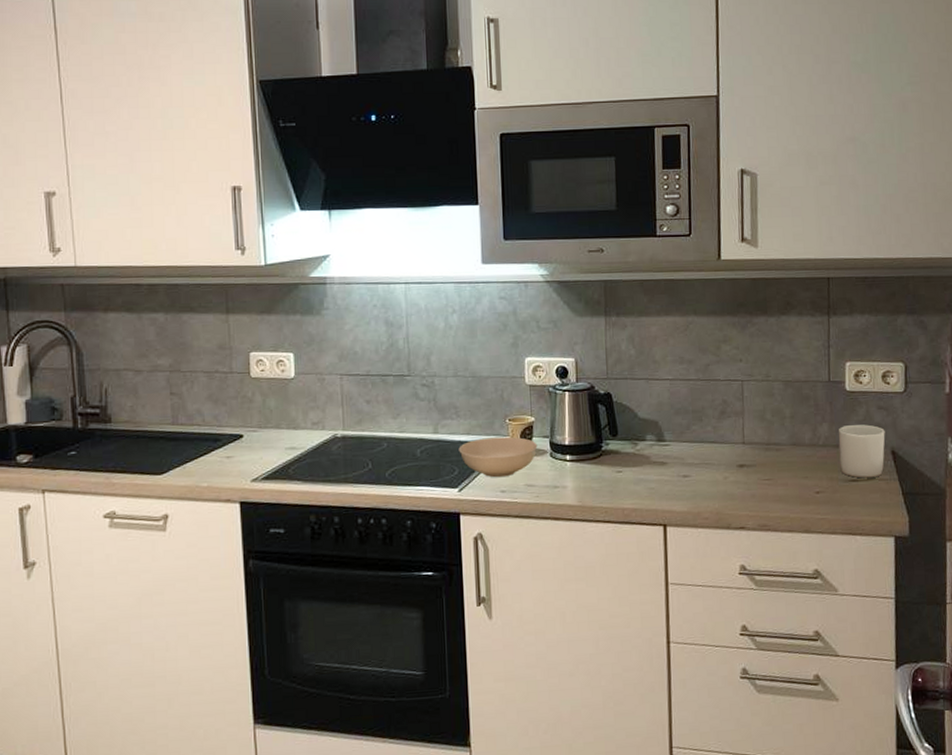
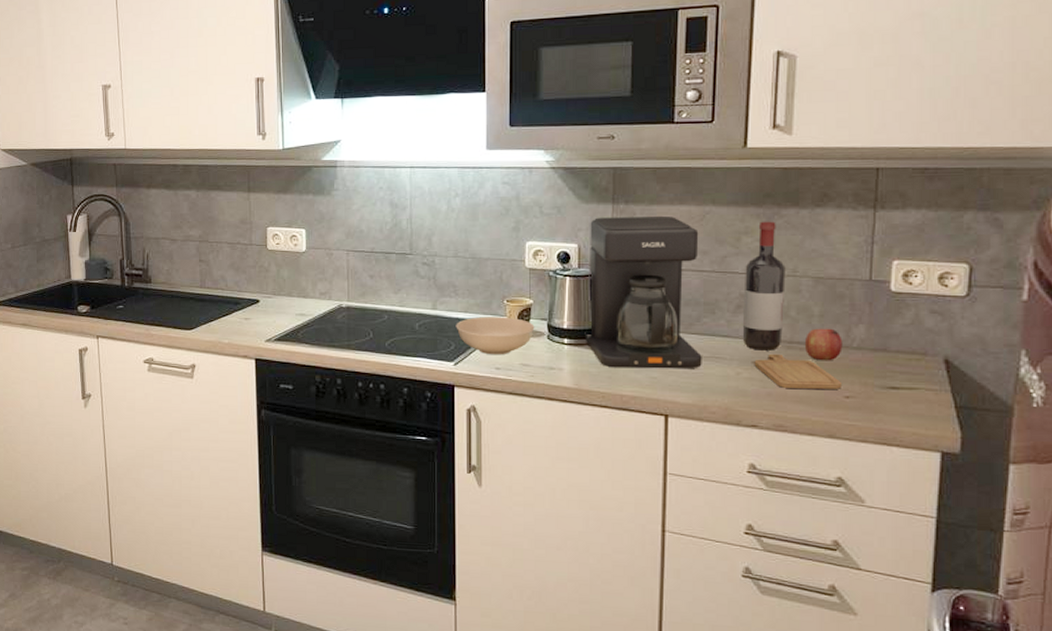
coffee maker: none [585,327,694,482] -> present [585,215,702,369]
wine bottle: none [725,329,761,454] -> present [742,221,786,351]
chopping board: none [738,456,813,489] -> present [754,353,843,389]
fruit: none [779,428,811,460] -> present [804,328,843,361]
mug: present [838,424,886,479] -> none [877,327,938,387]

